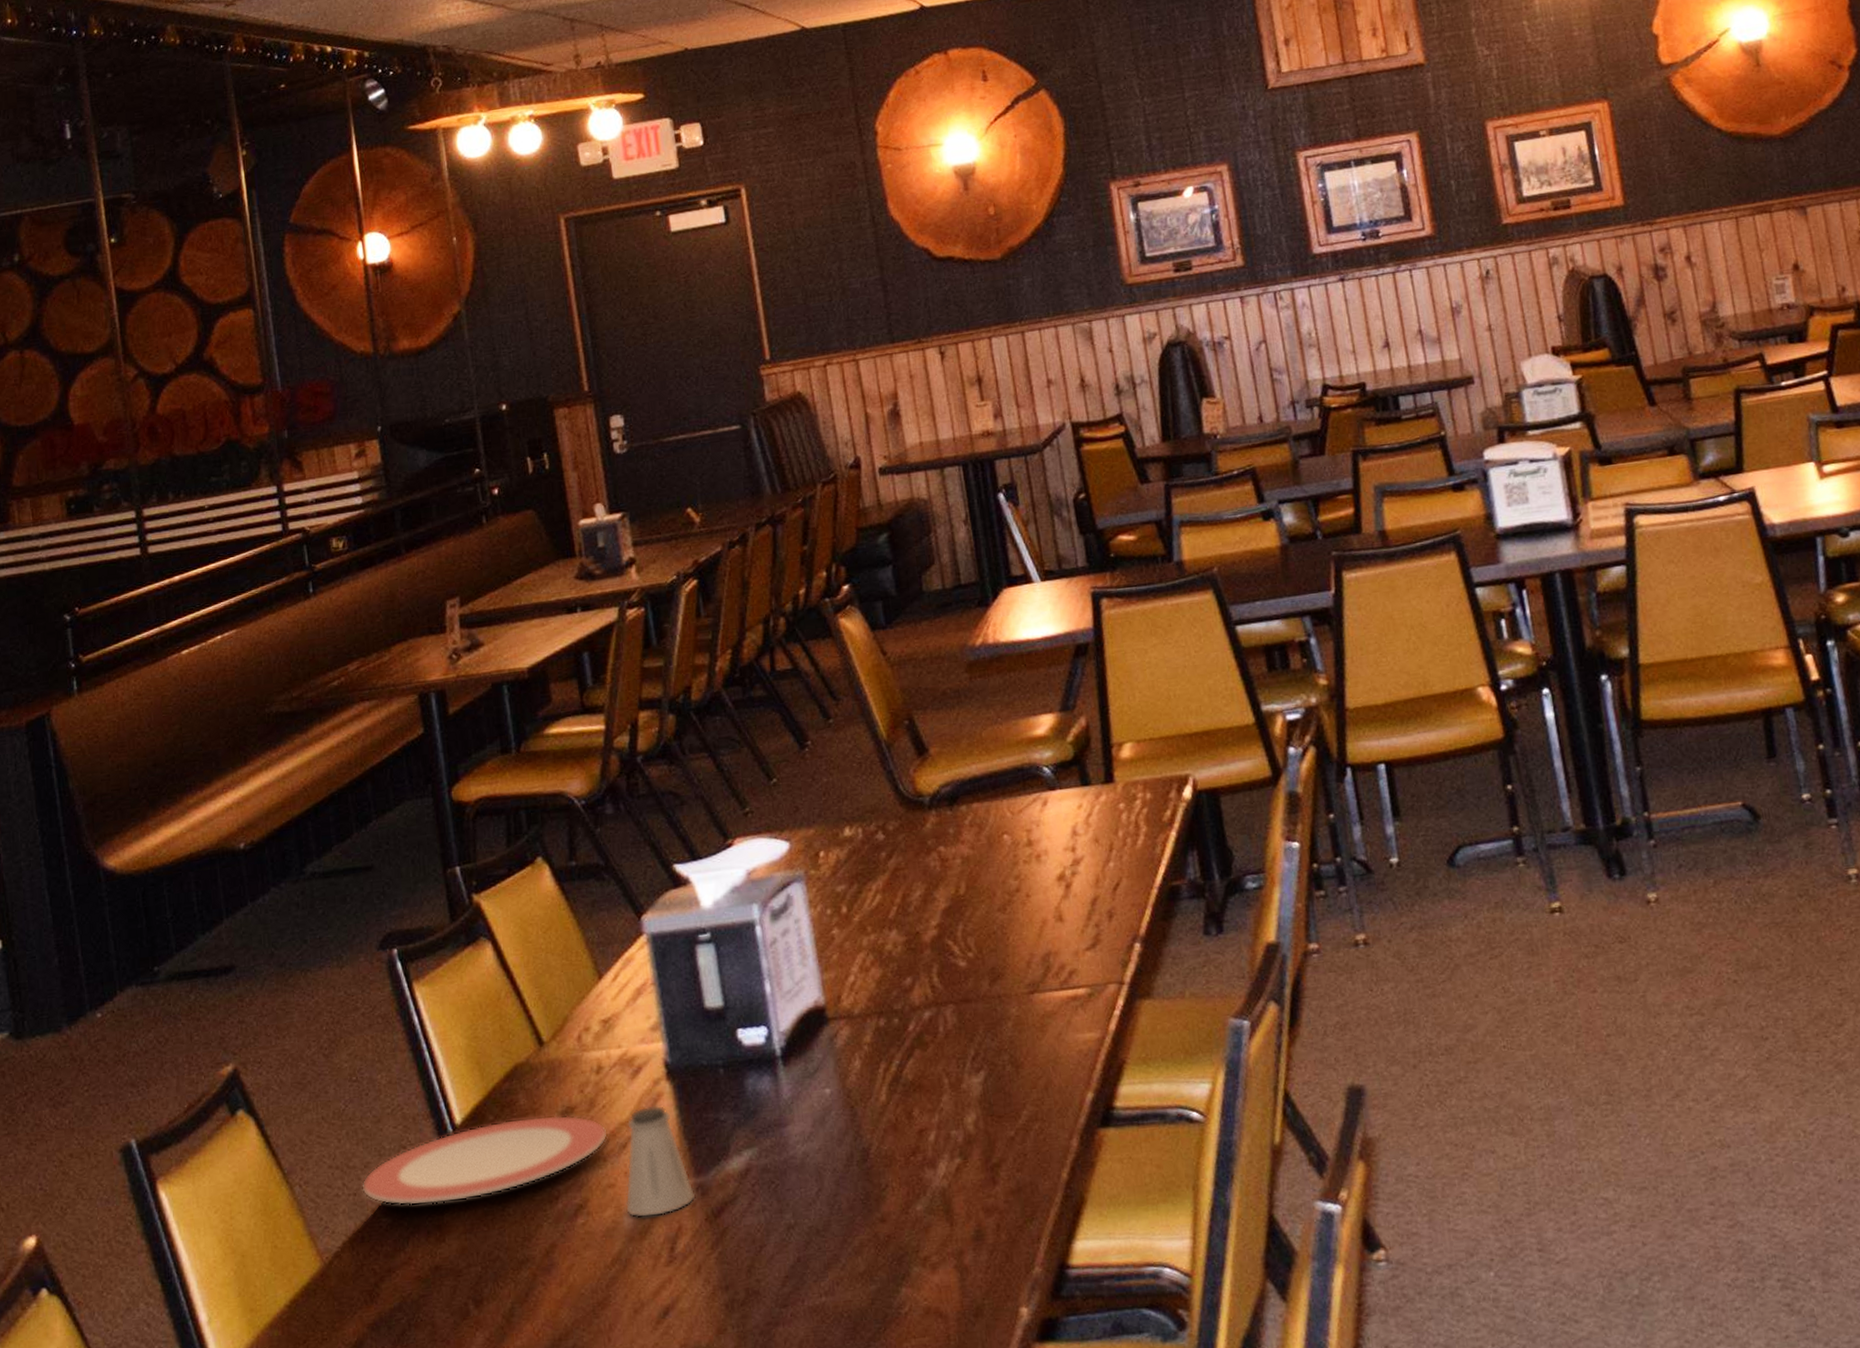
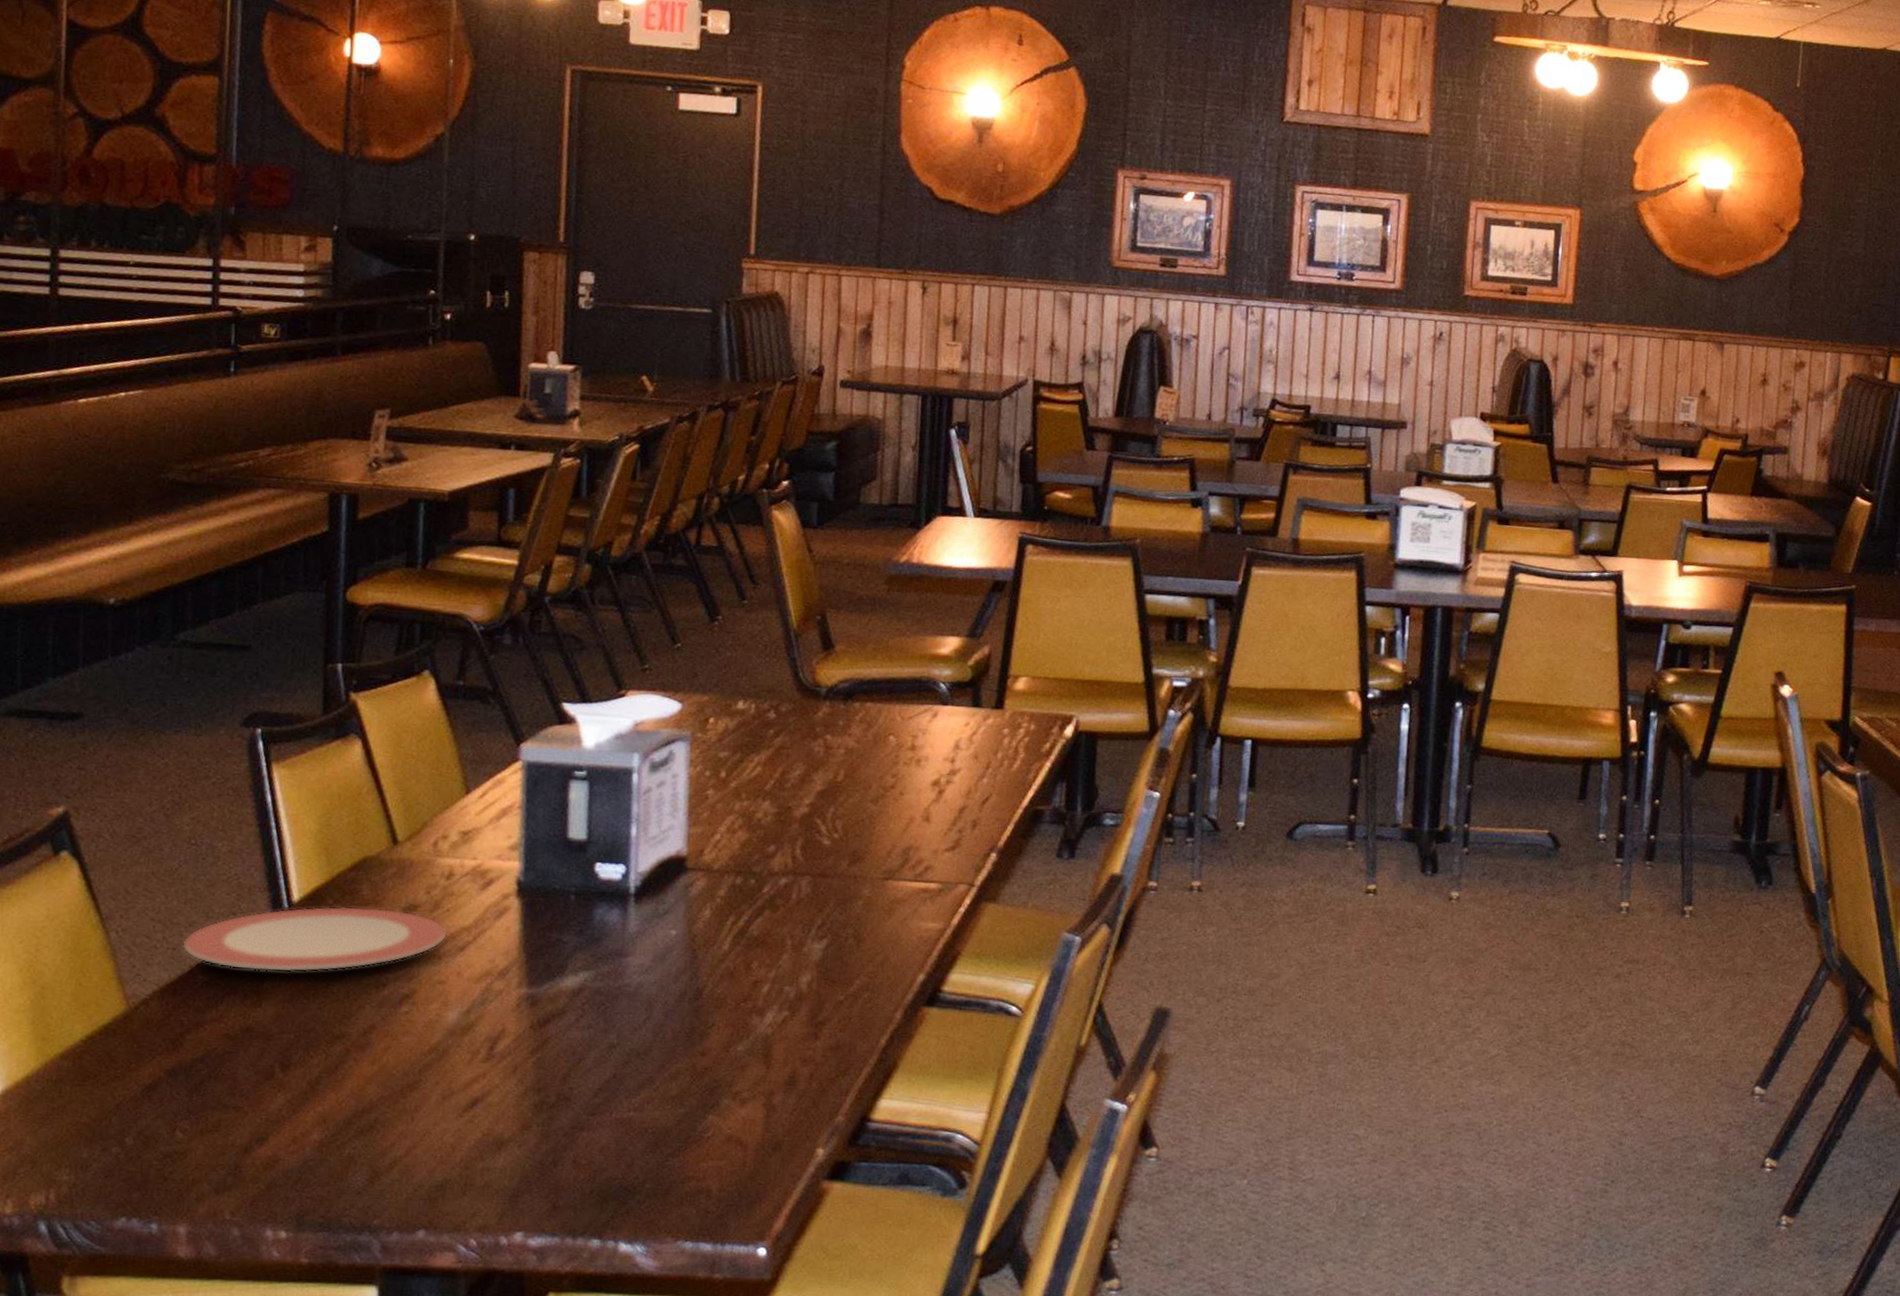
saltshaker: present [625,1105,696,1218] -> none [451,916,525,1017]

